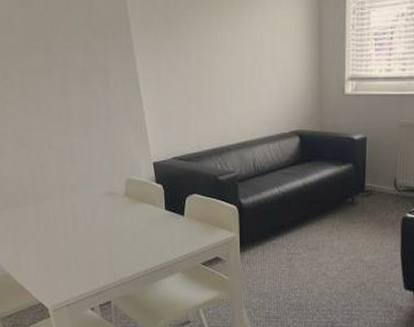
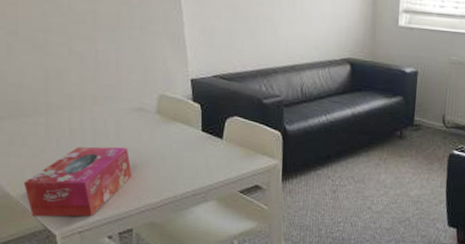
tissue box: none [20,228,108,293] -> present [23,146,132,217]

